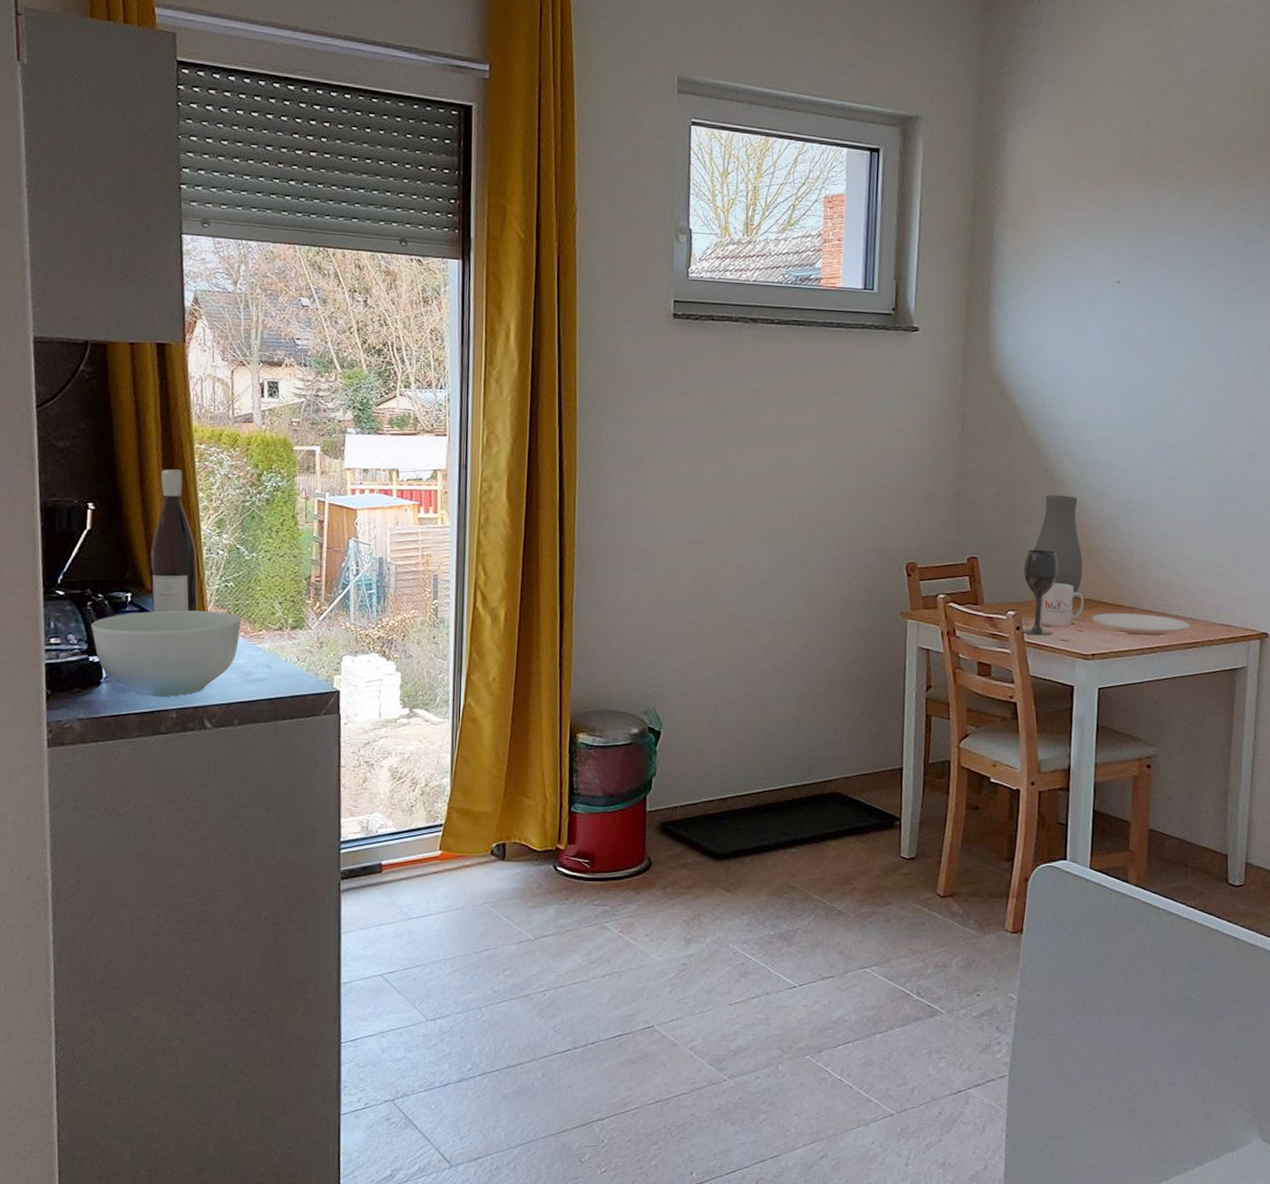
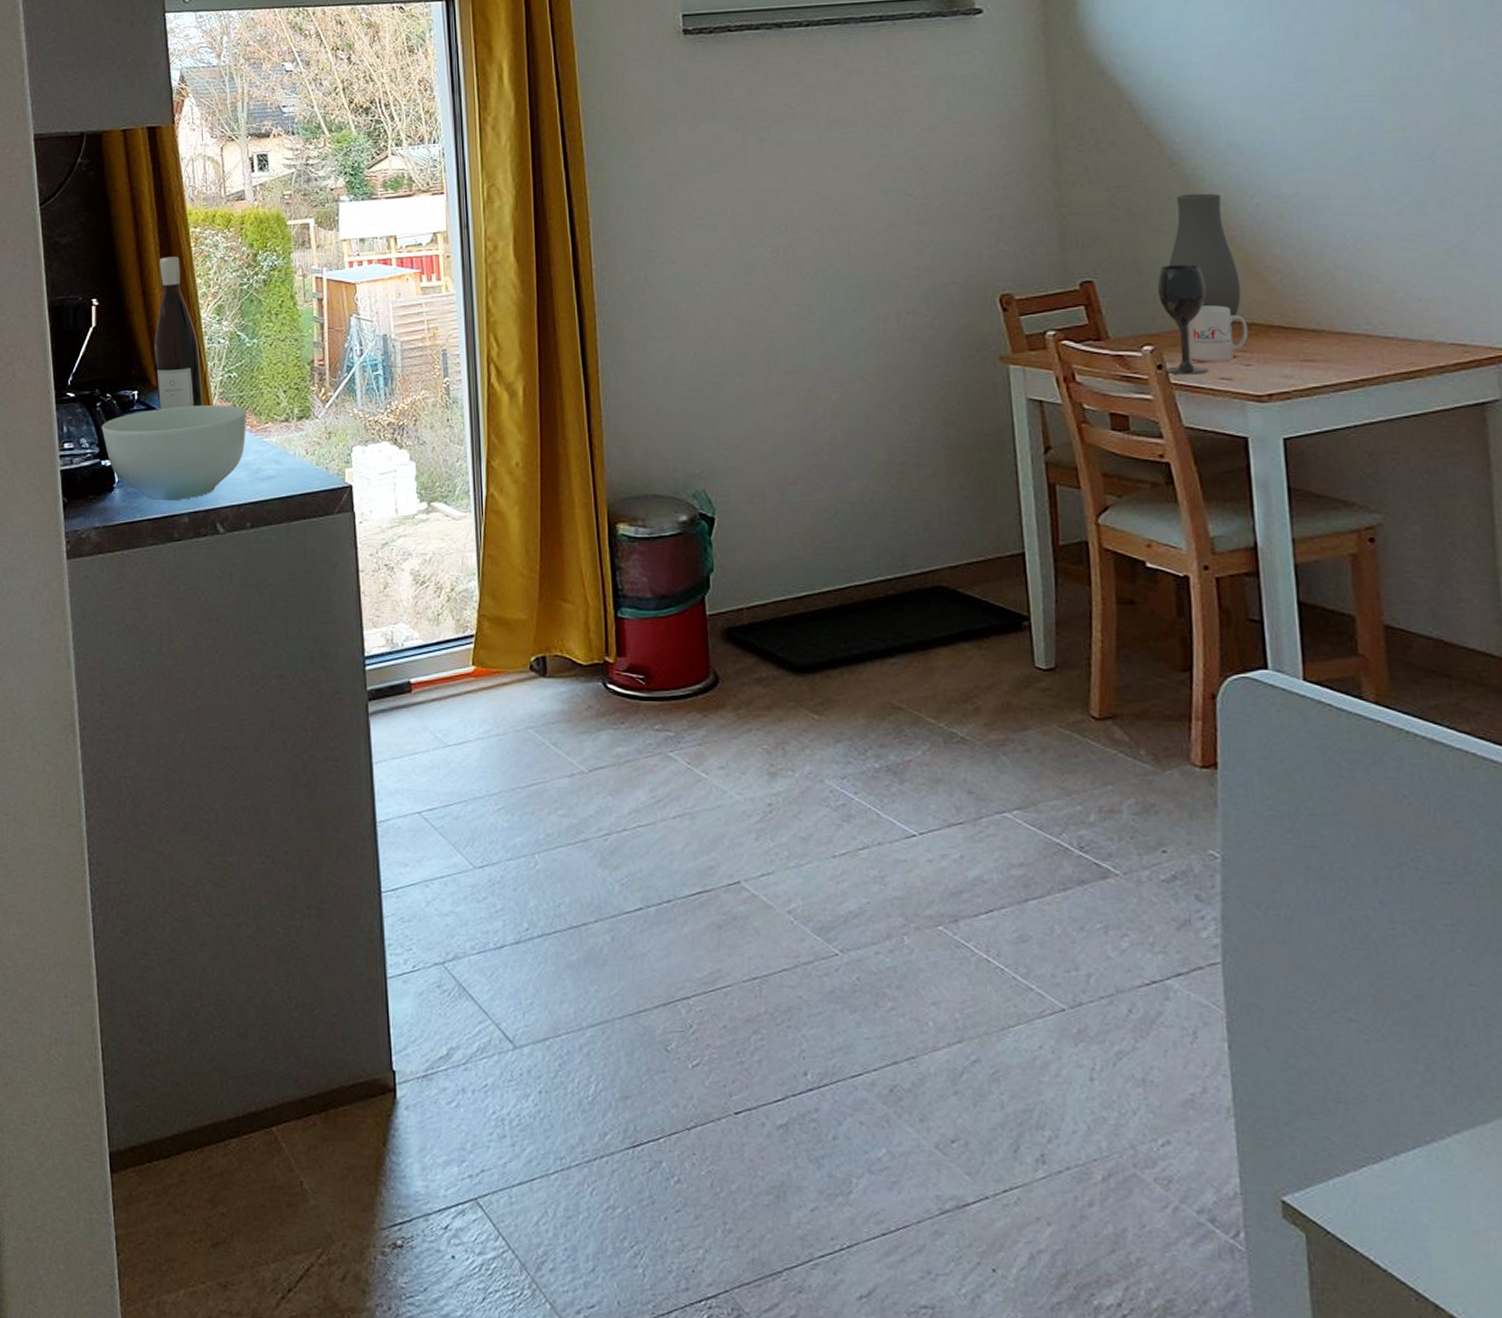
plate: present [1091,613,1190,636] -> none [1261,338,1407,366]

